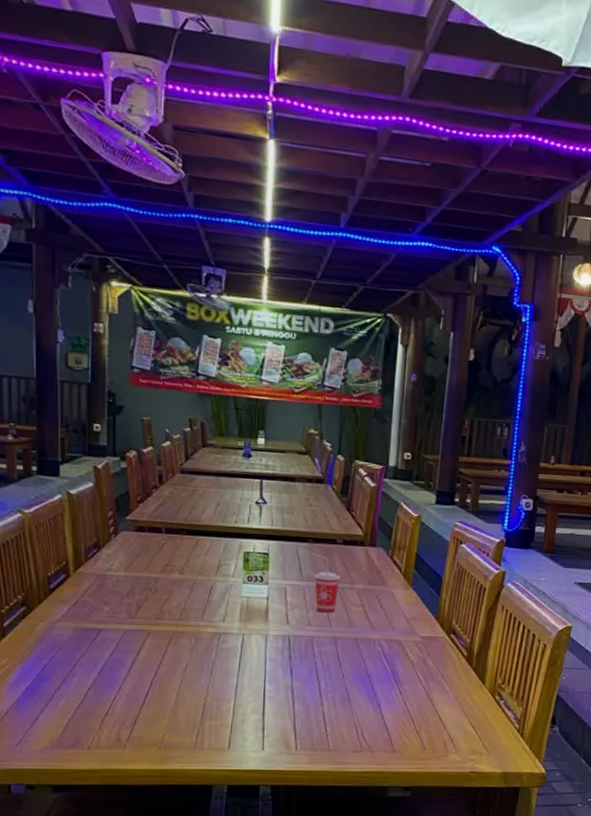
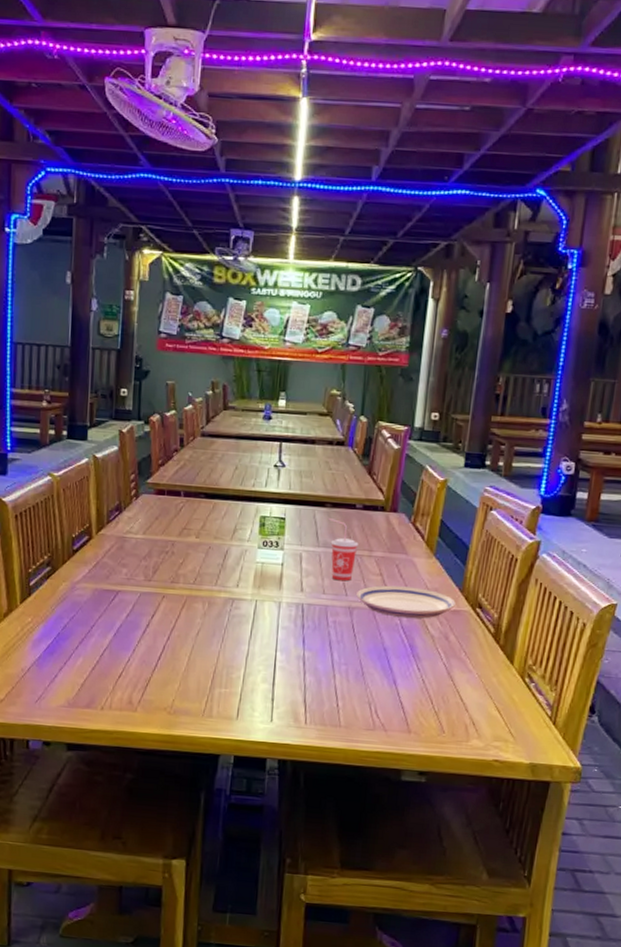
plate: none [340,615,432,646] -> present [356,585,456,619]

